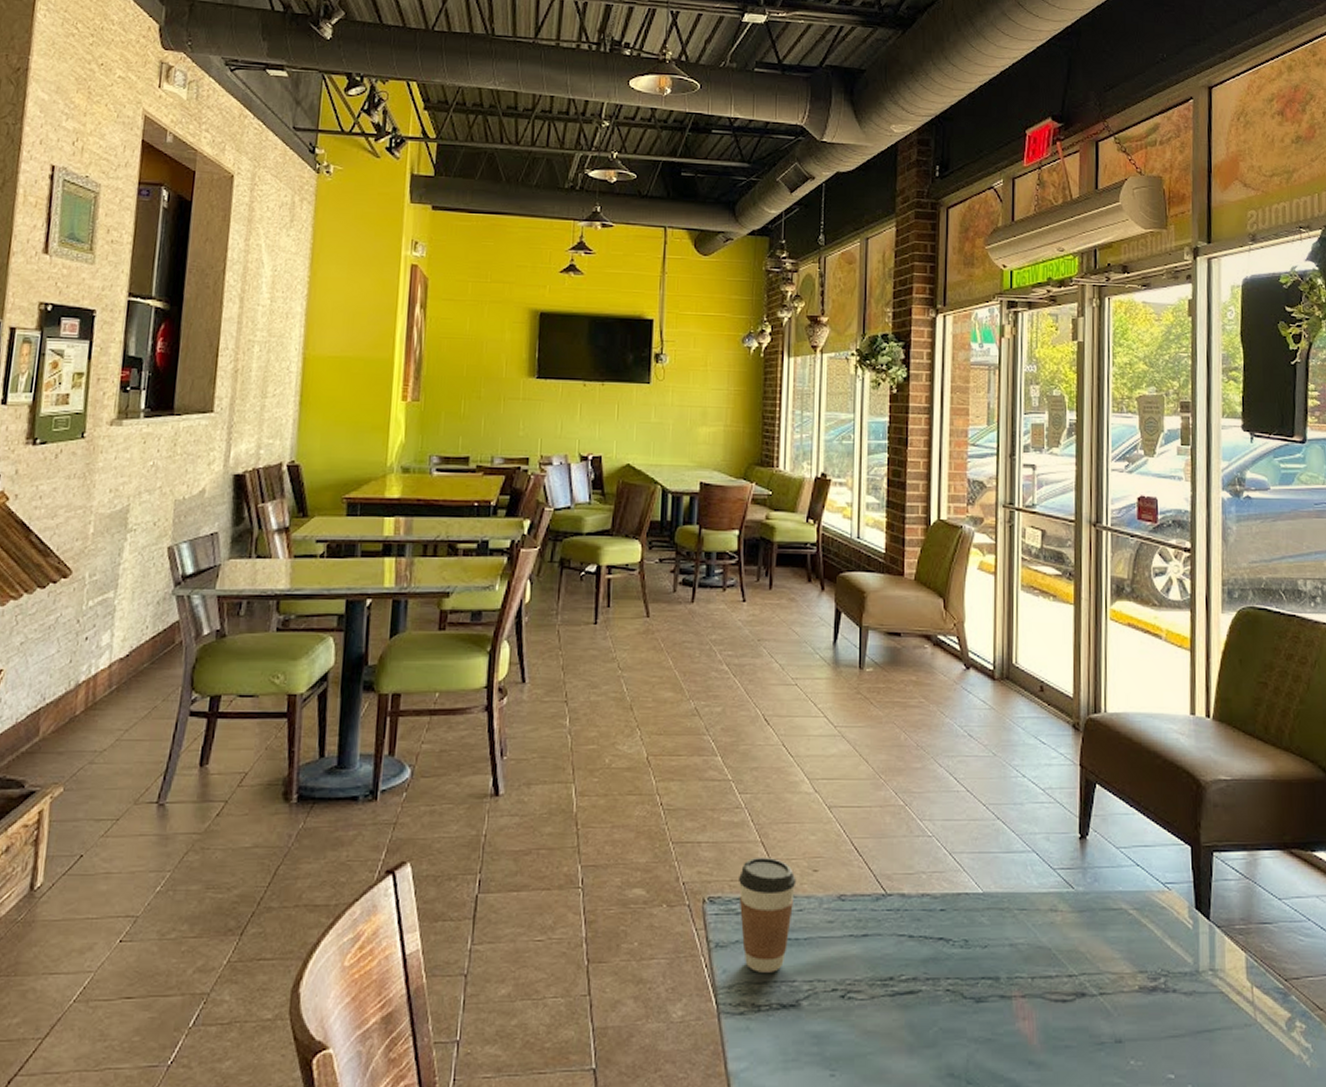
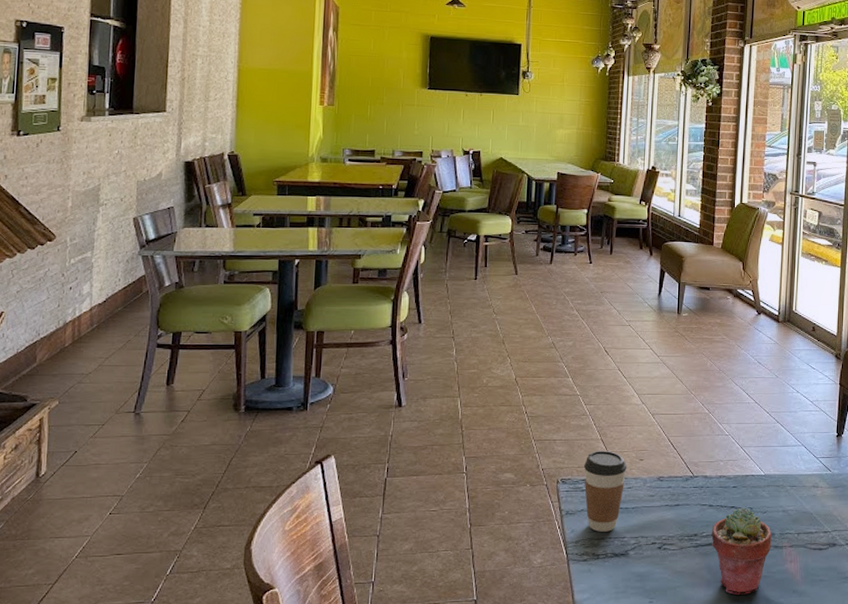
potted succulent: none [913,939,996,1066] -> present [711,507,772,595]

